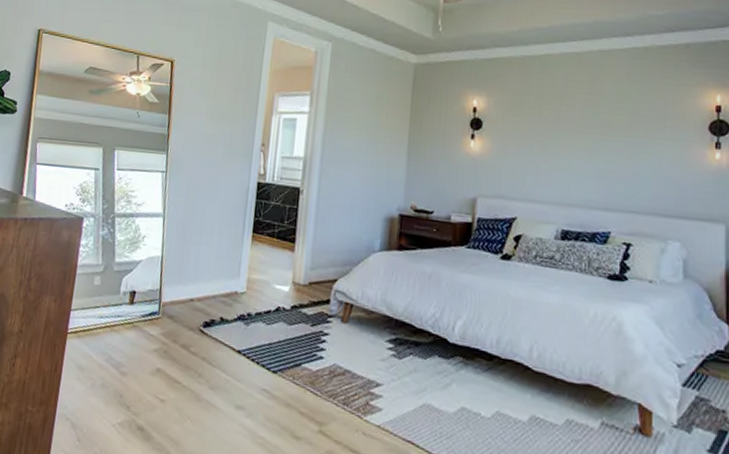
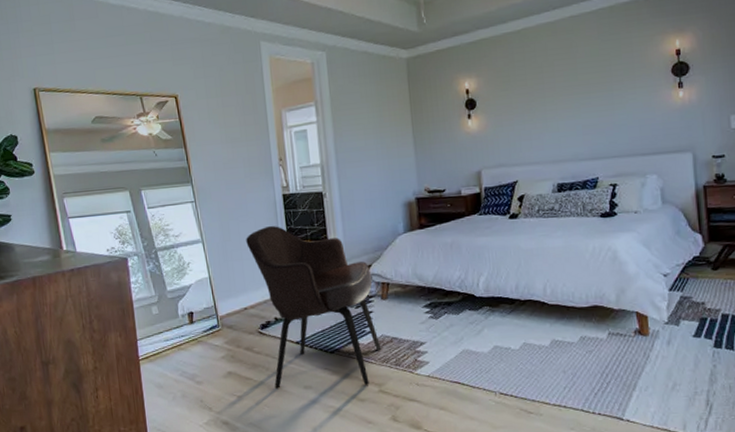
armchair: none [203,213,336,421] -> present [246,226,382,389]

